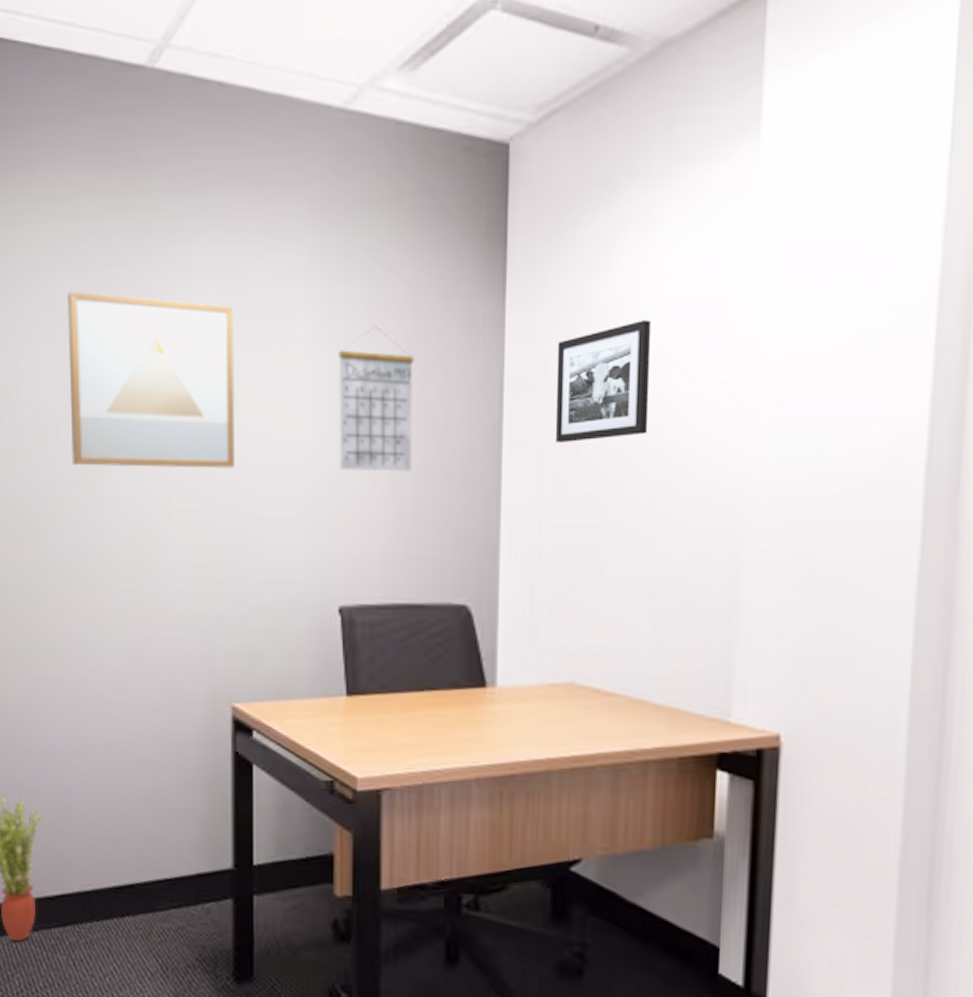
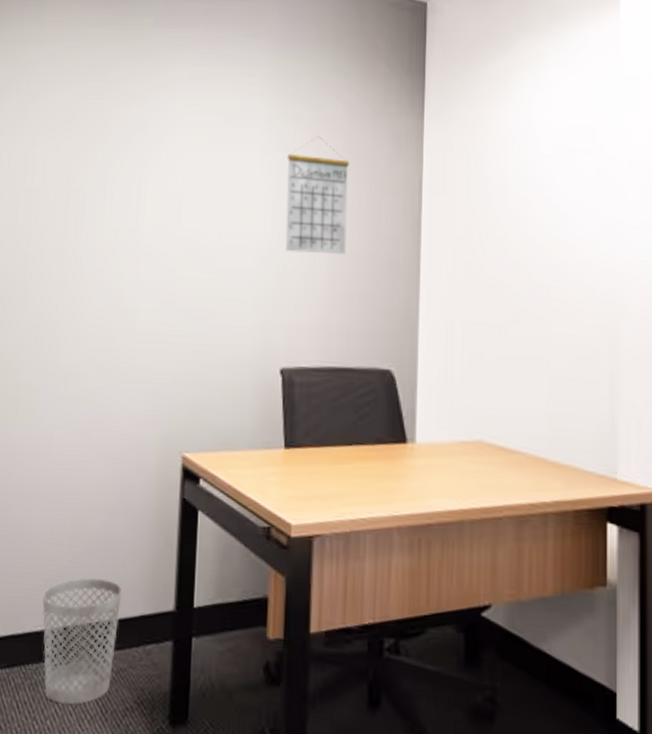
wall art: present [67,291,236,468] -> none [57,98,203,247]
wastebasket: none [91,836,175,963] -> present [42,578,123,705]
picture frame: present [555,320,652,442] -> none [464,140,541,235]

